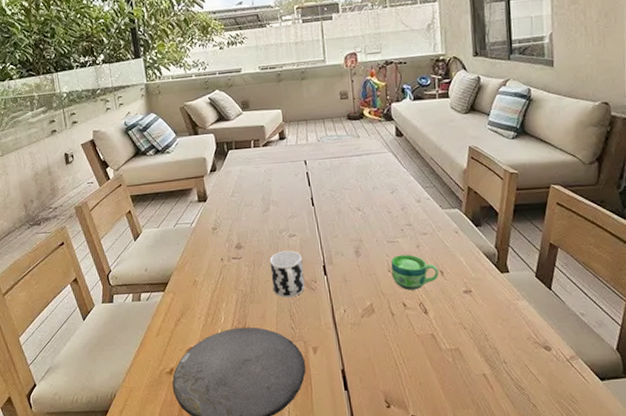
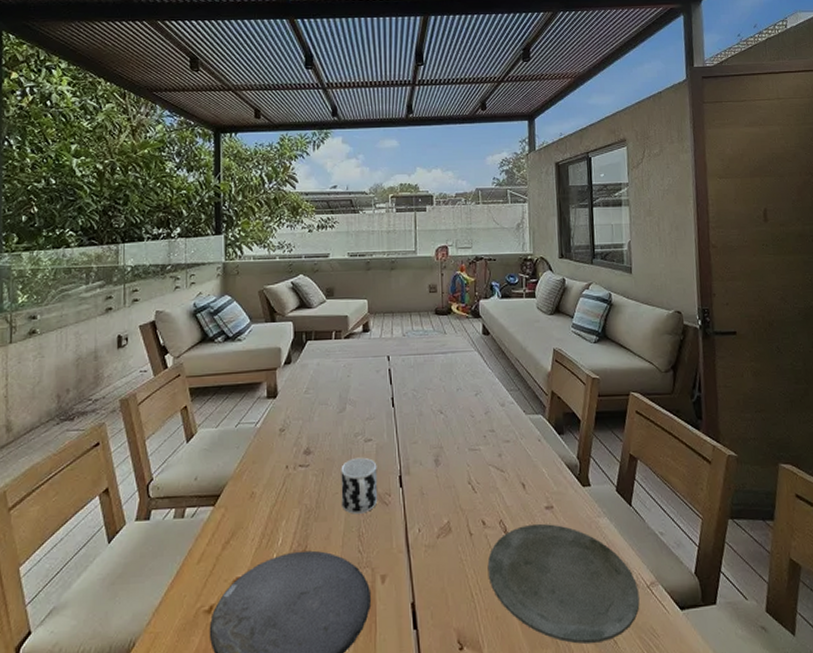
cup: present [391,254,439,290] -> none [471,464,521,506]
plate: none [409,305,559,407] -> present [487,523,640,645]

